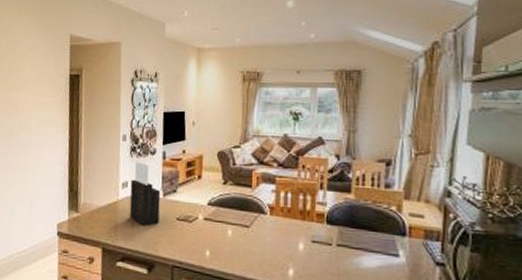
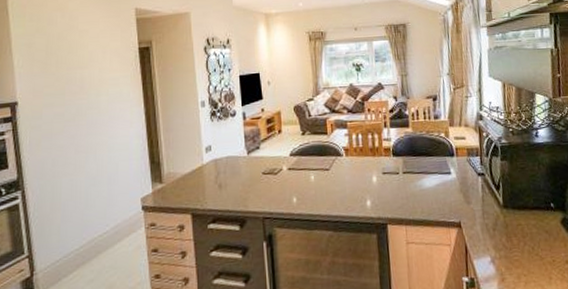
knife block: present [129,161,161,226] -> none [214,124,246,186]

